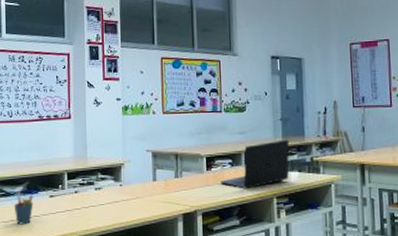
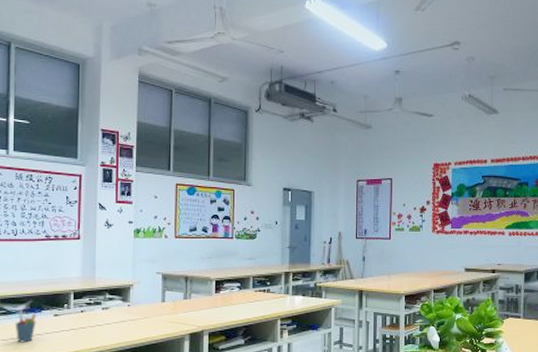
laptop: present [221,139,290,189] -> none [228,266,296,311]

